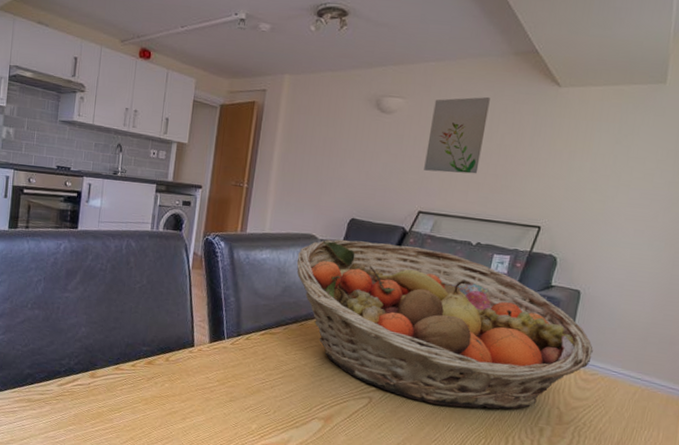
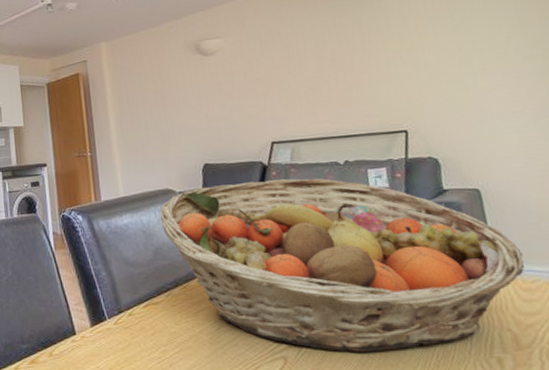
wall art: present [424,96,490,174] -> none [252,17,320,101]

